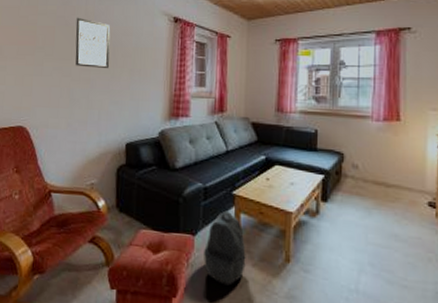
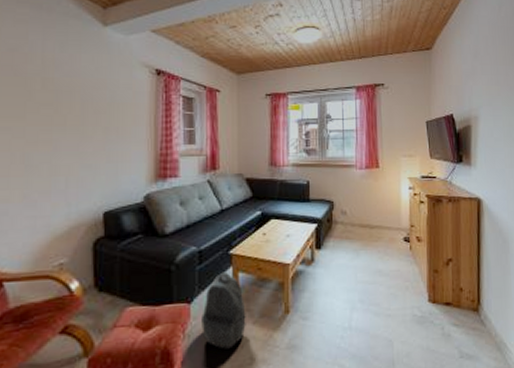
wall art: present [75,17,111,68] -> none [29,66,78,127]

